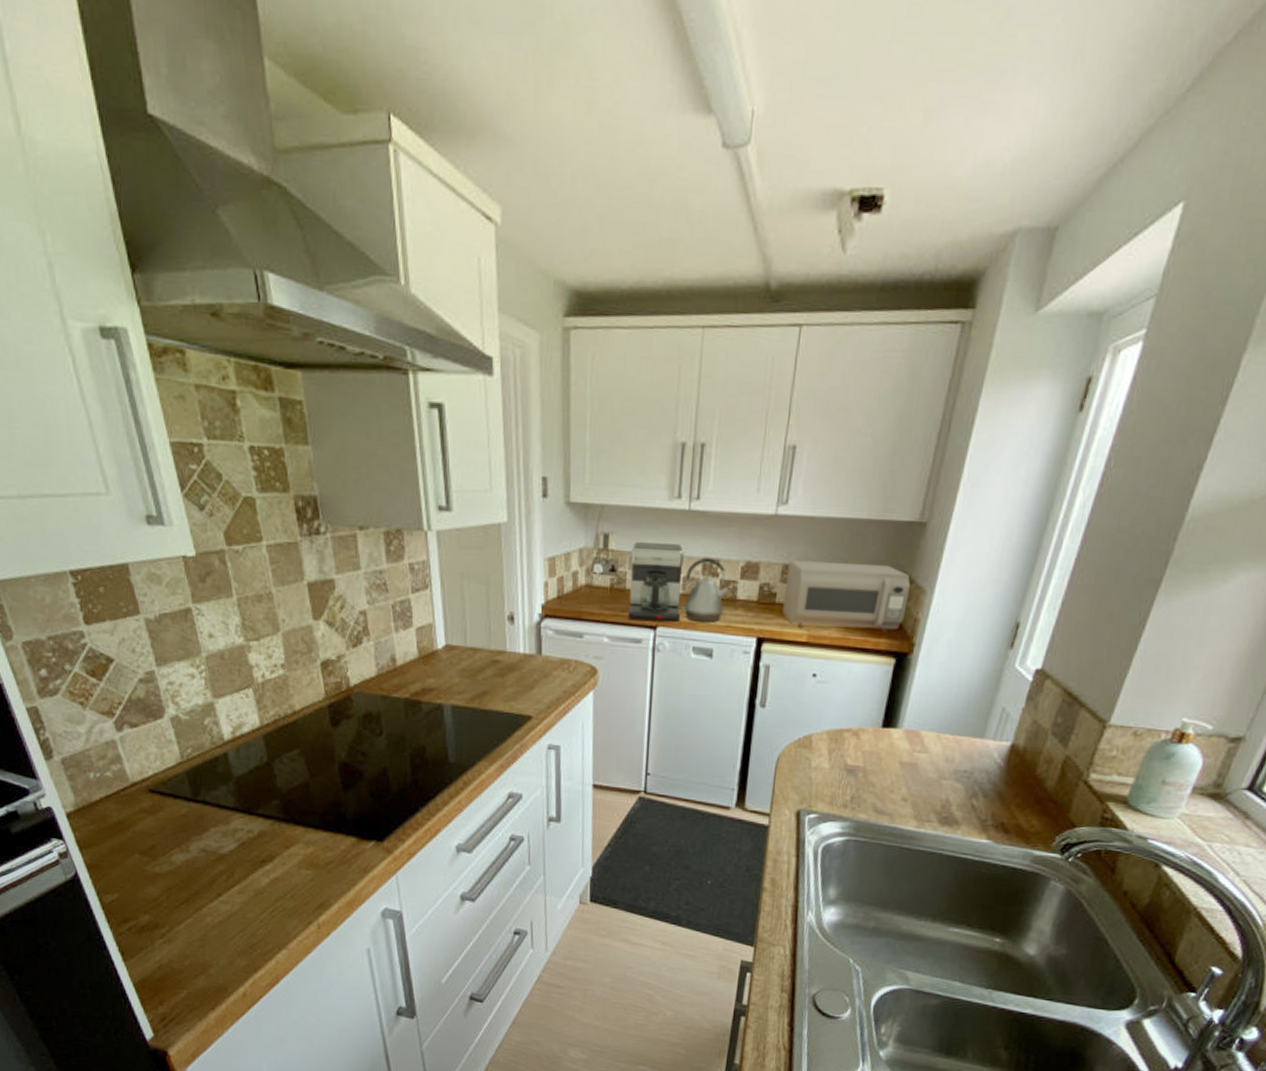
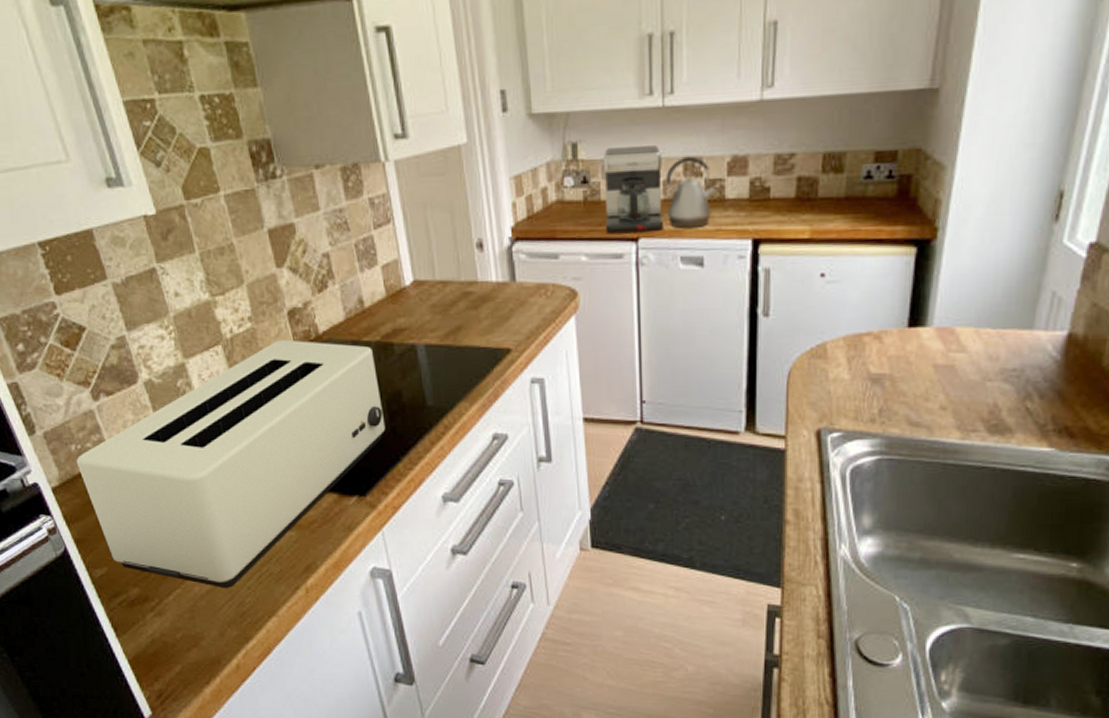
toaster: none [94,688,408,921] -> present [76,339,386,589]
microwave: present [782,560,911,633] -> none [779,143,927,223]

